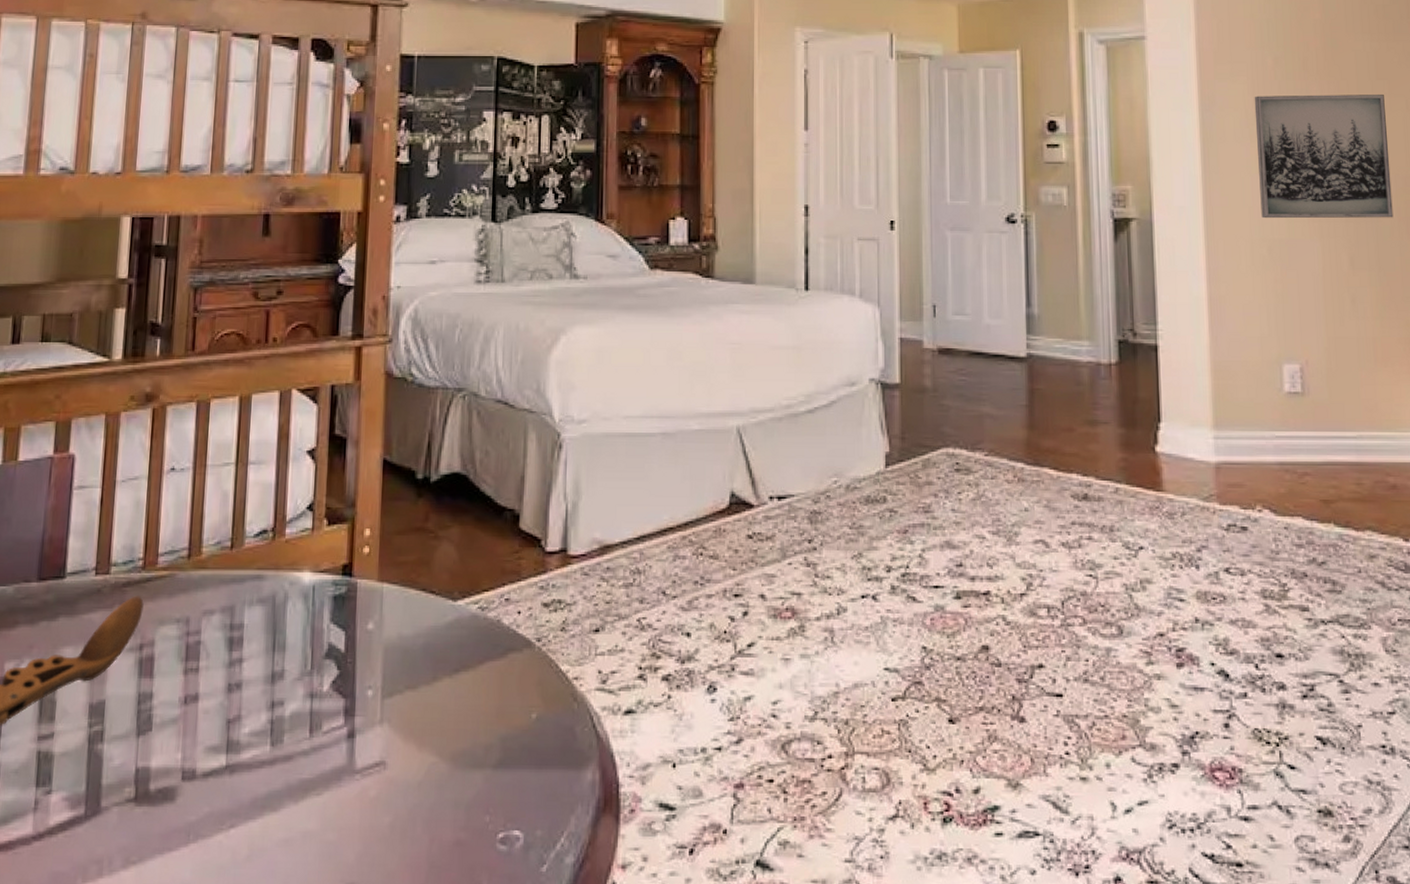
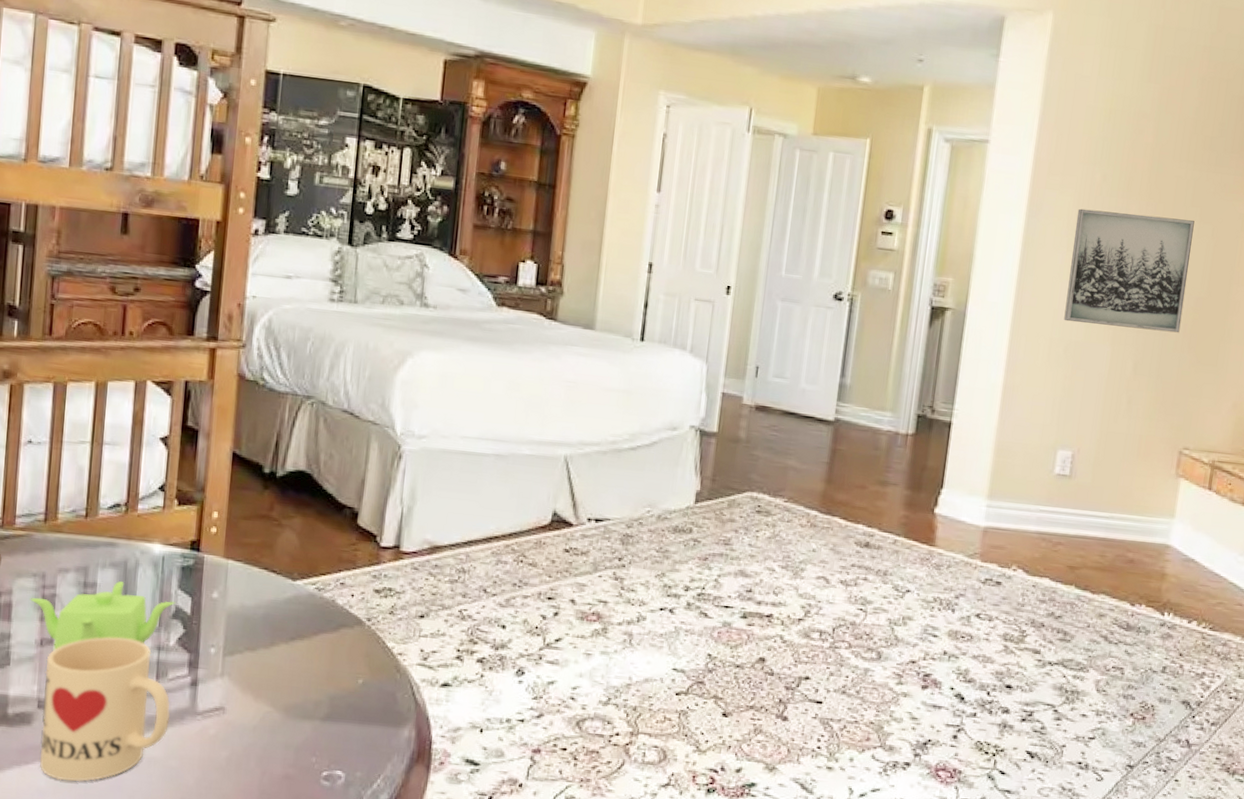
teapot: none [173,620,329,709] -> present [30,581,176,651]
mug: none [184,687,326,869] -> present [39,637,171,782]

